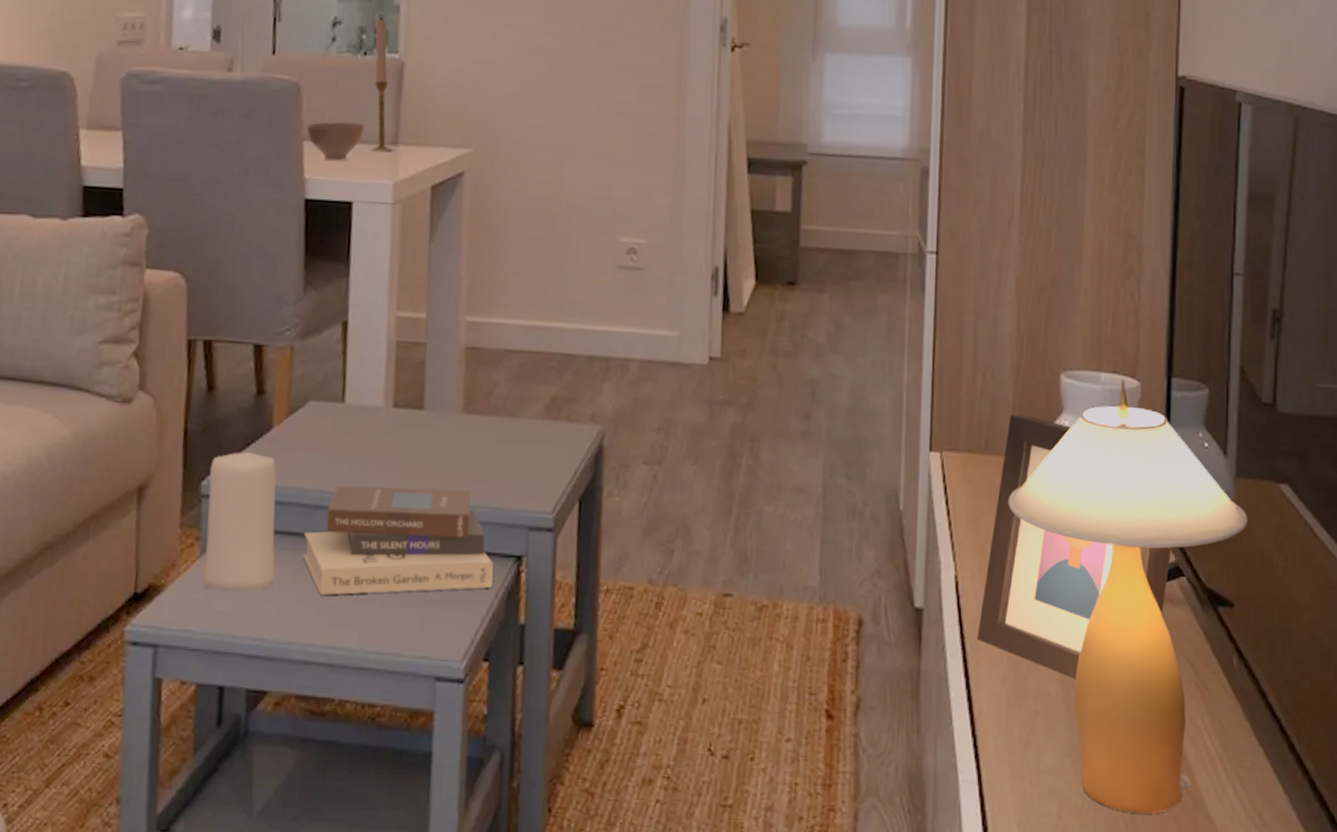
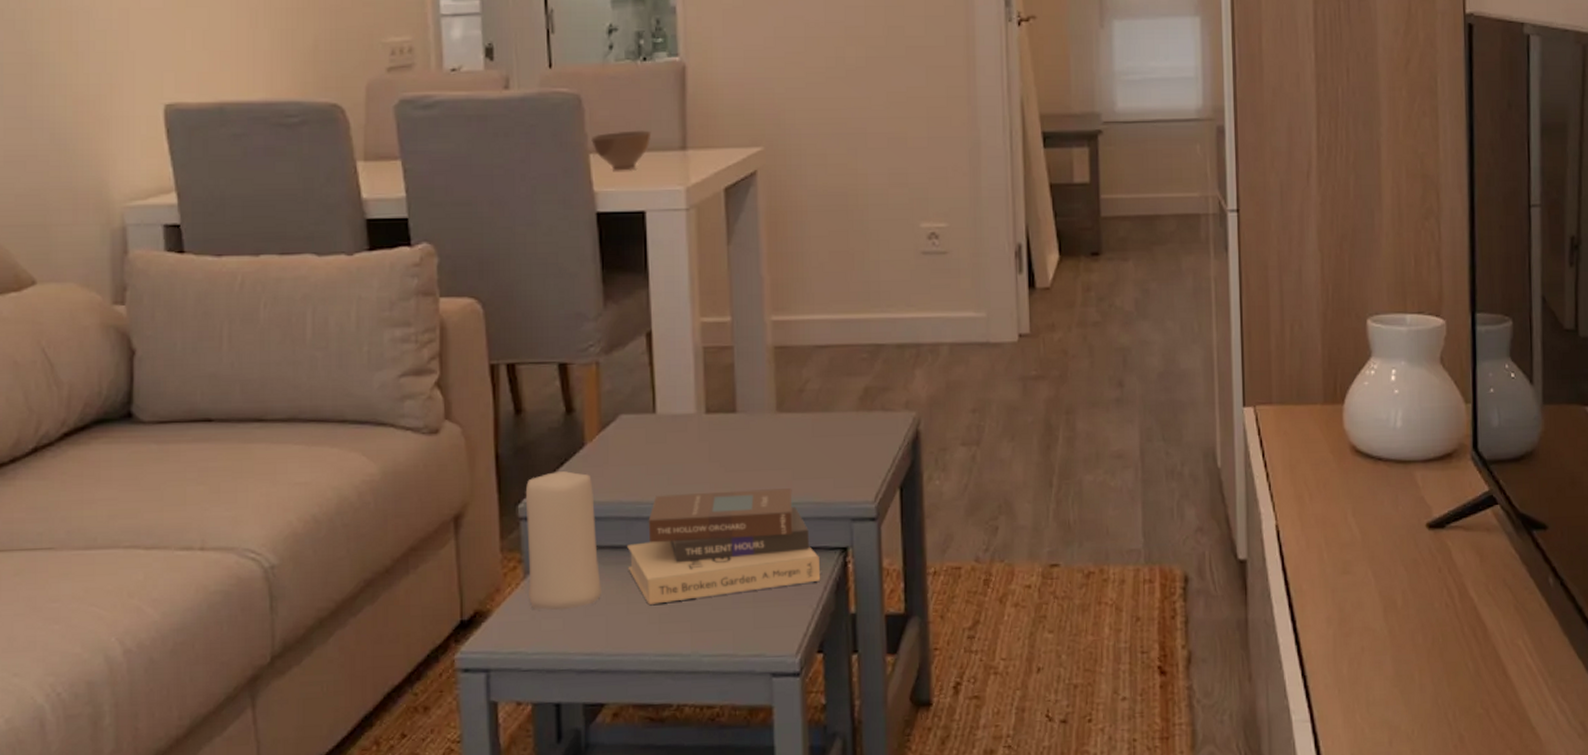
candlestick: present [370,17,394,153] -> none [651,20,683,159]
picture frame: present [977,414,1171,679] -> none [1301,363,1485,613]
table lamp: present [1009,379,1248,814] -> none [1324,319,1557,735]

